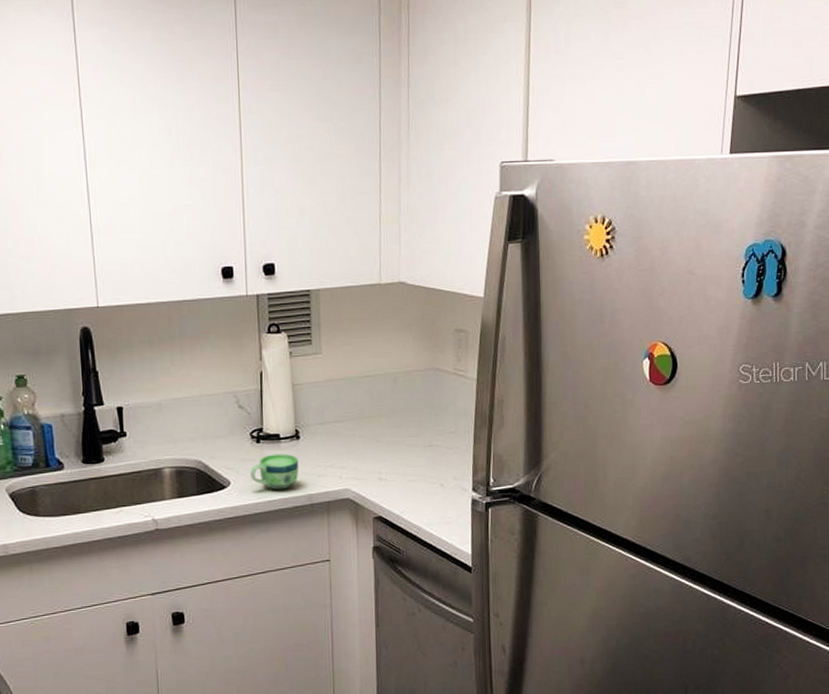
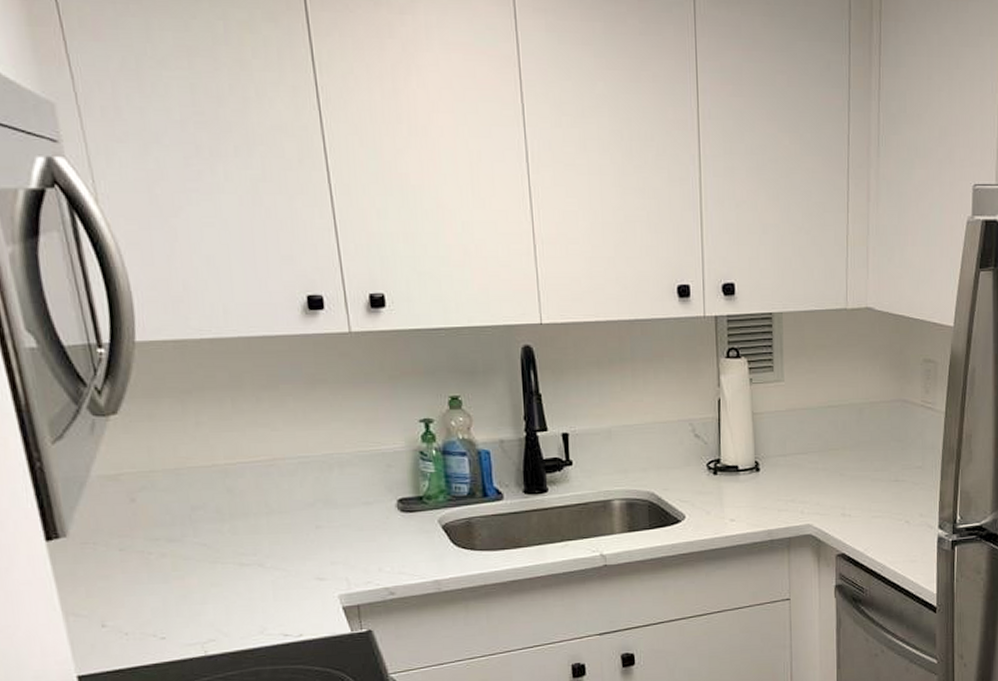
cup: present [250,453,299,490] -> none [707,486,759,525]

